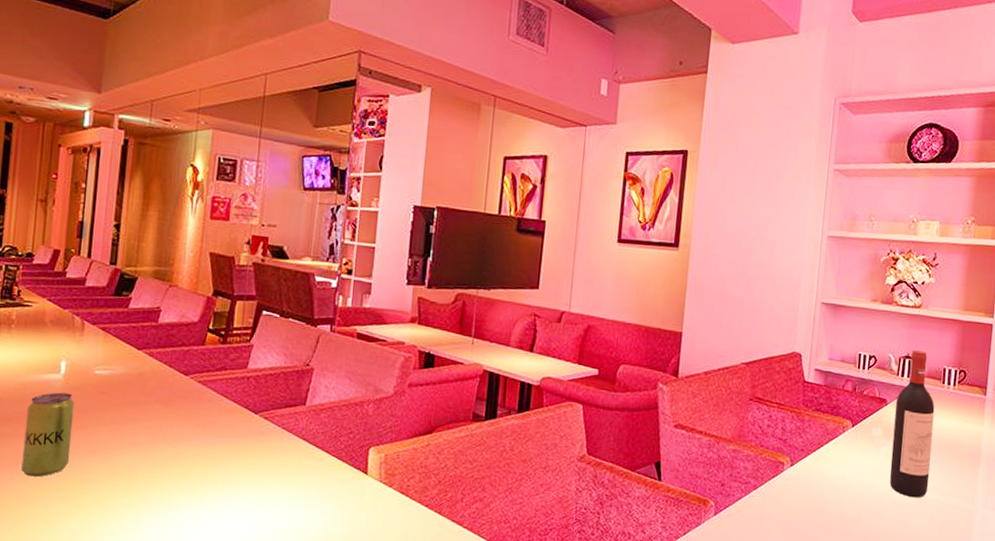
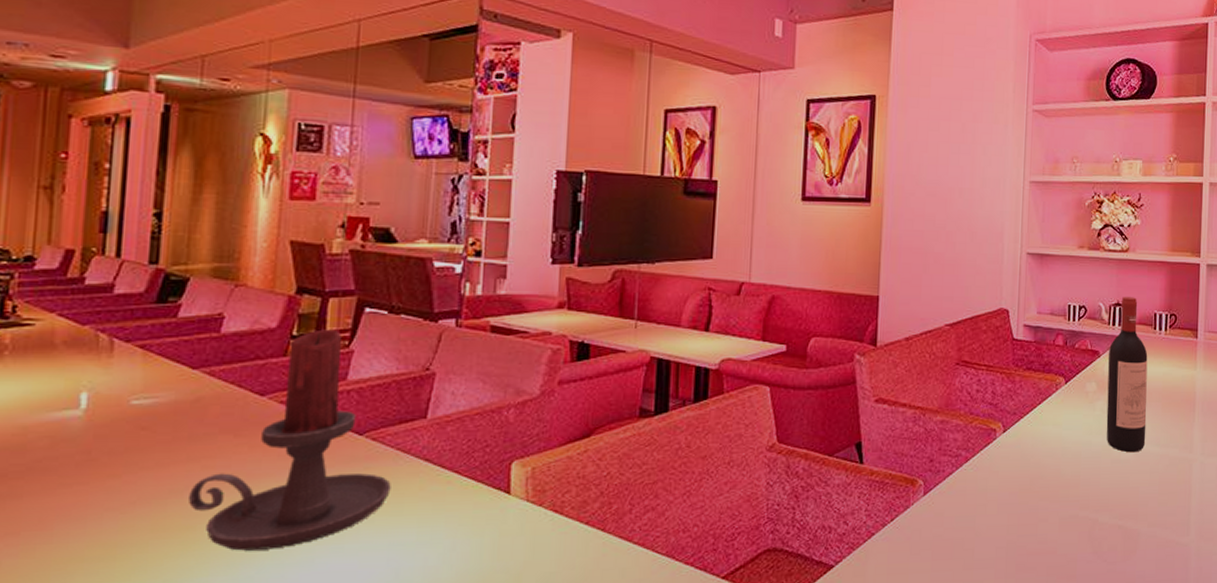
beverage can: present [21,392,75,477] -> none [24,433,102,547]
candle holder: none [132,325,277,498] -> present [189,329,391,551]

